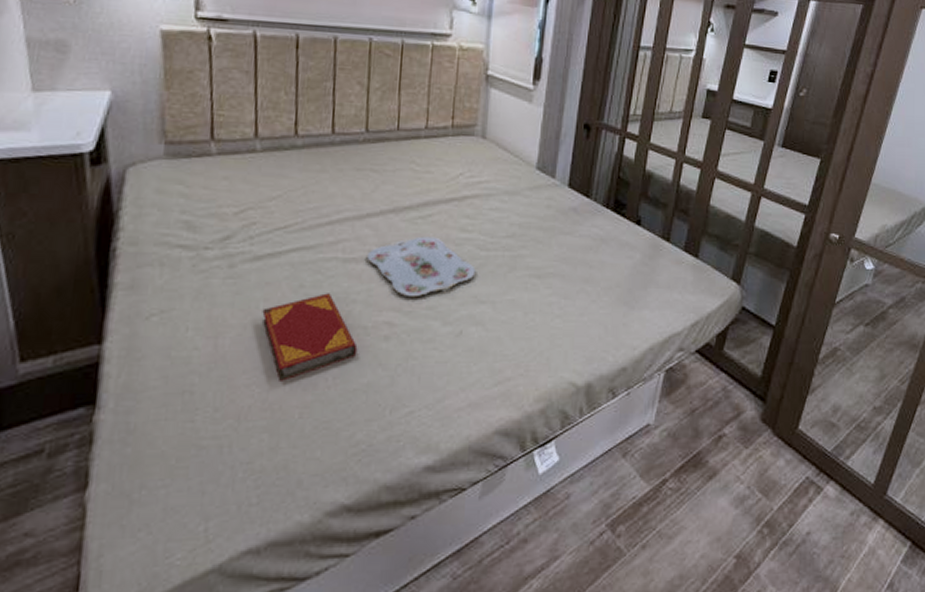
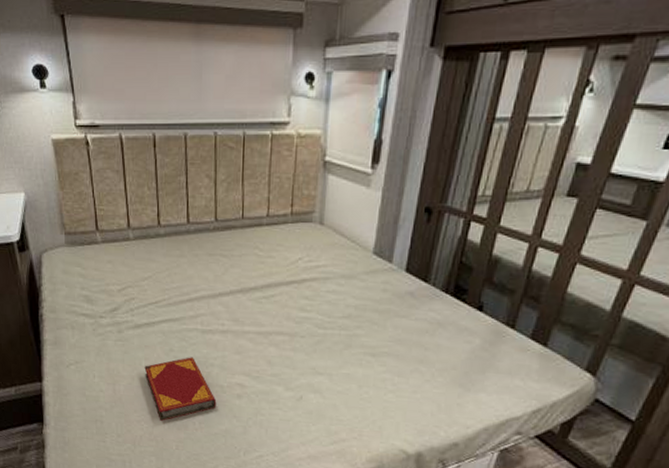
serving tray: present [366,236,476,298] -> none [220,314,314,366]

